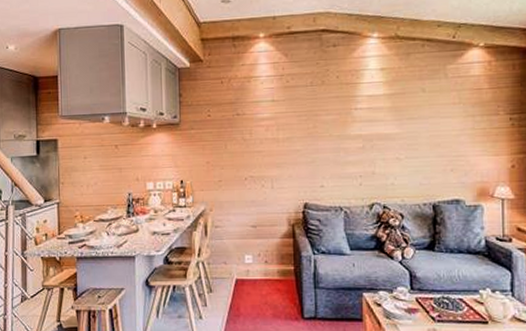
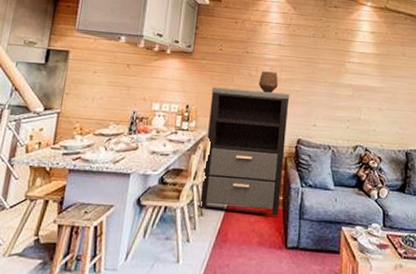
shelving unit: none [205,154,292,287] -> present [199,87,290,216]
ceramic pot: none [254,132,276,156] -> present [259,71,278,93]

